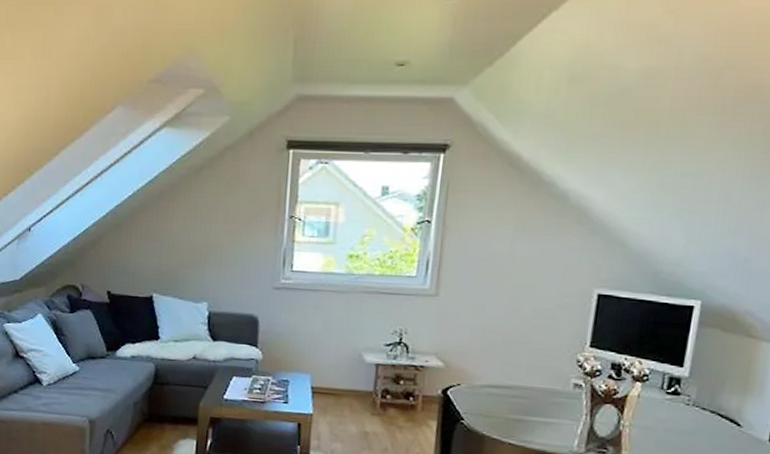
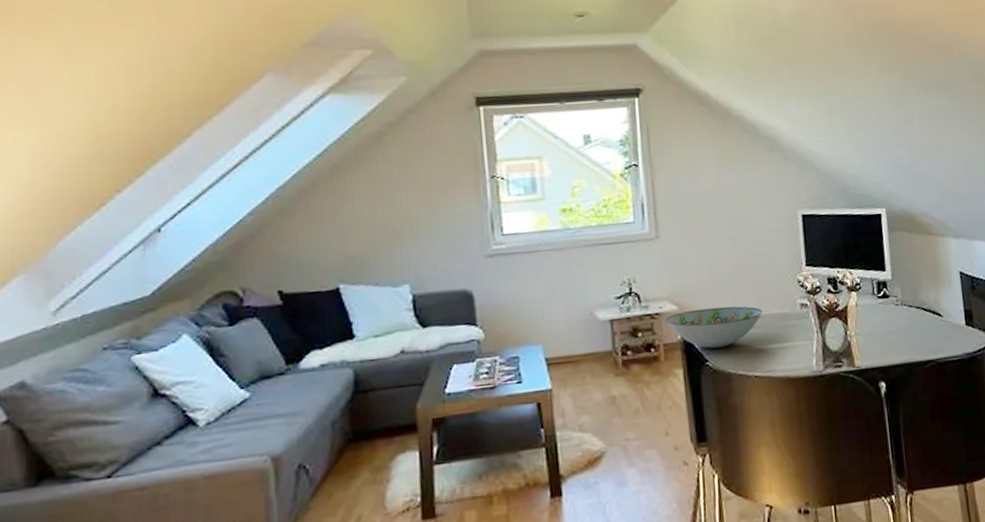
decorative bowl: none [428,369,531,410] -> present [665,306,762,349]

